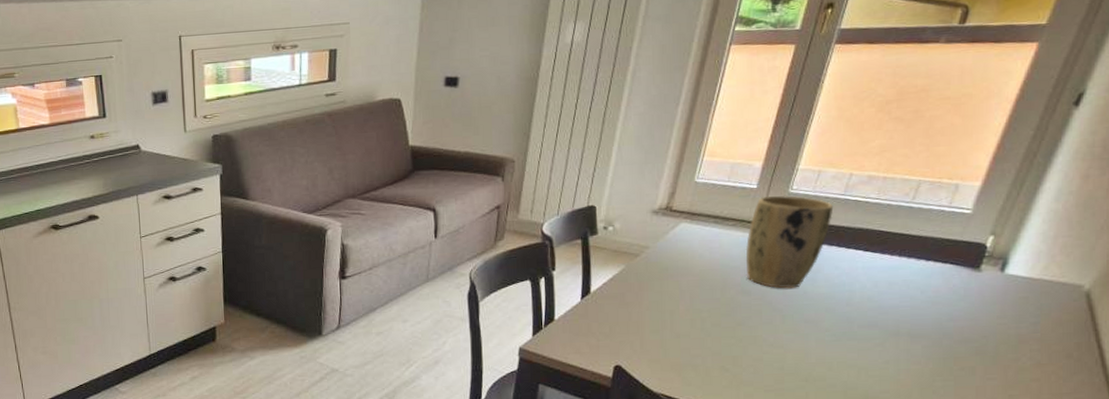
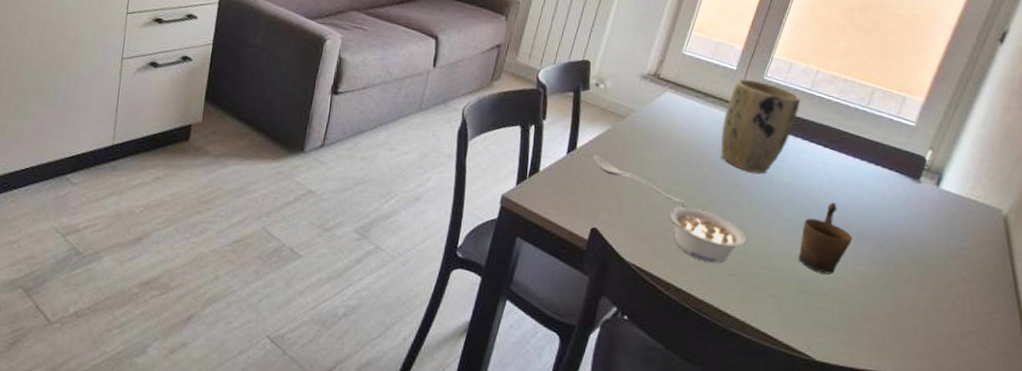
spoon: none [609,295,712,330] -> present [593,154,686,204]
legume: none [697,332,783,382] -> present [670,206,747,263]
mug: none [842,305,904,377] -> present [798,202,853,274]

